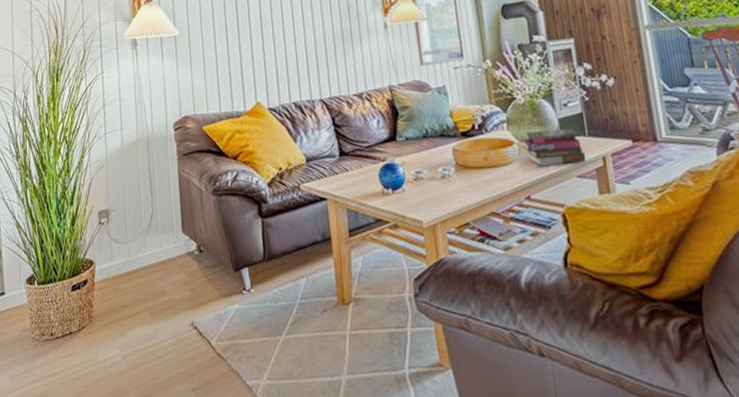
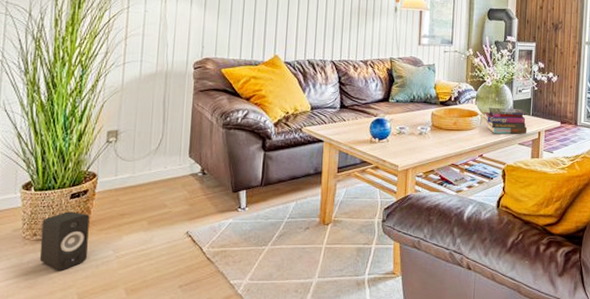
speaker: none [48,305,96,376] -> present [39,211,90,272]

